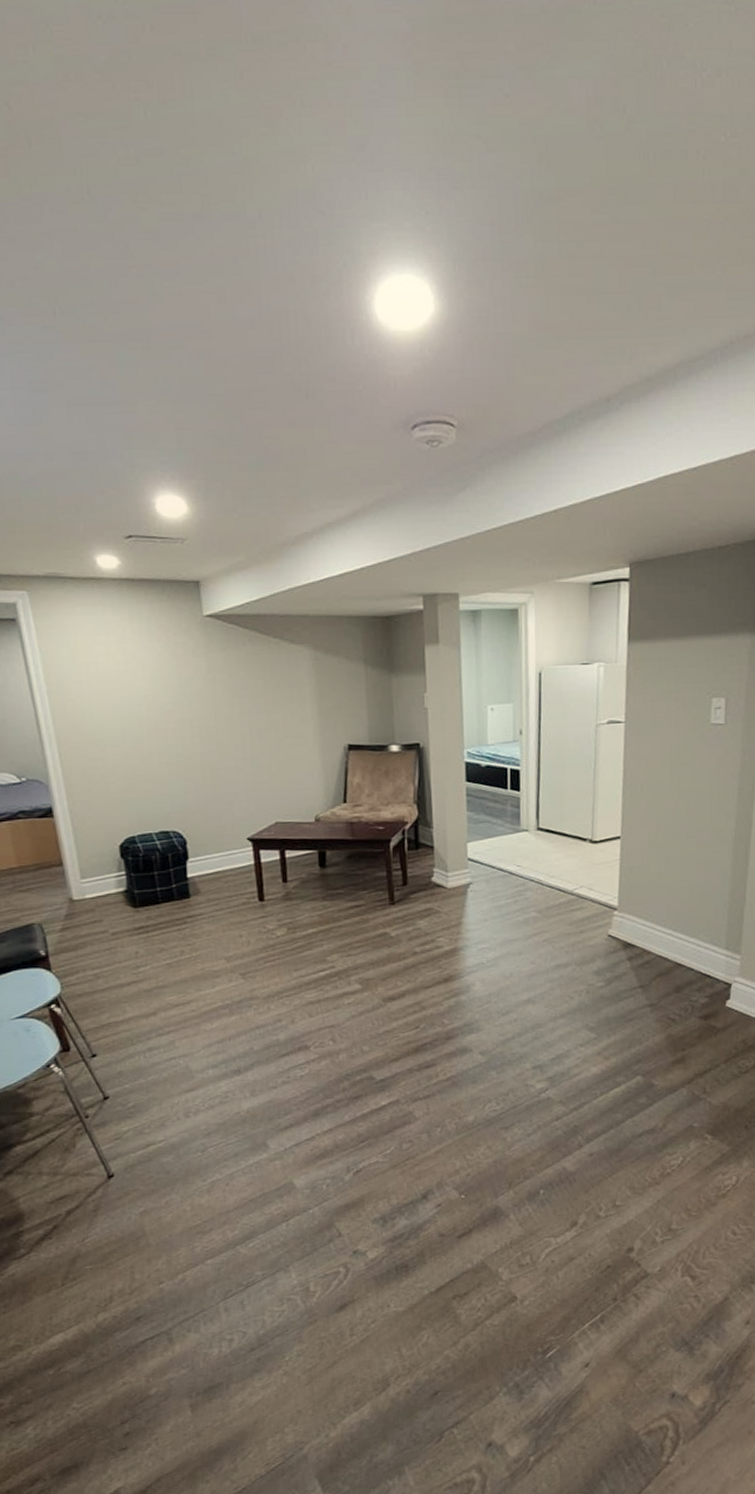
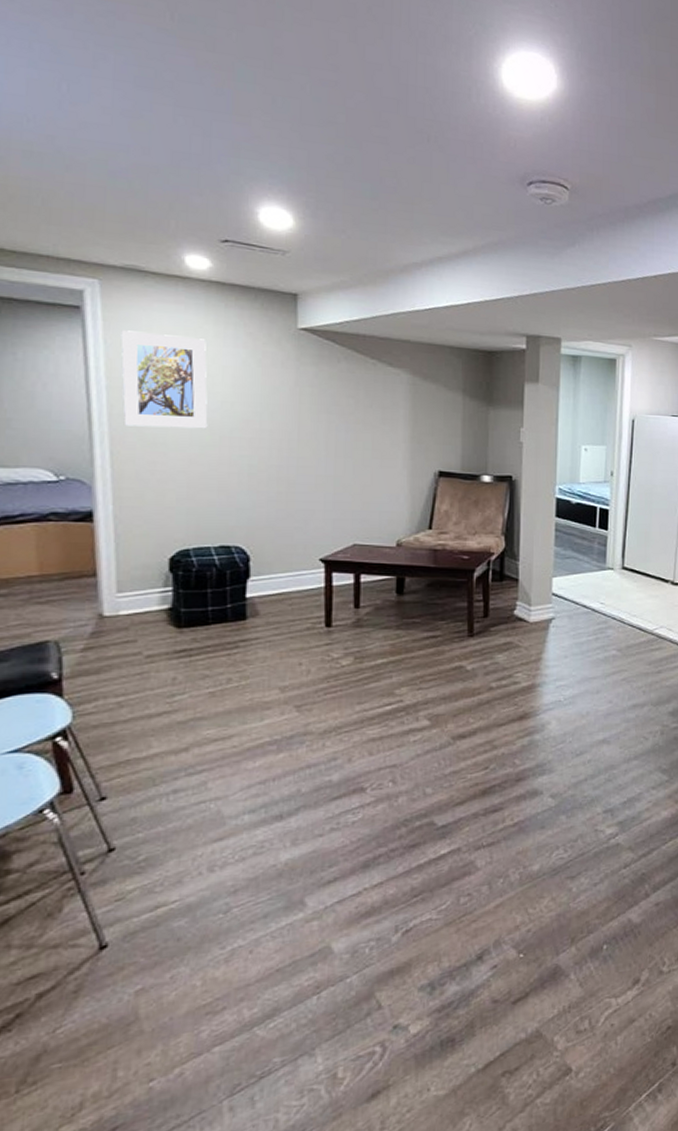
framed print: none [52,636,136,727] -> present [120,330,208,429]

